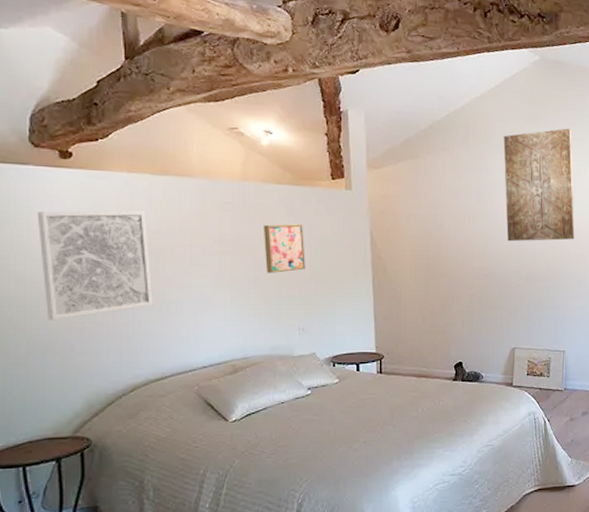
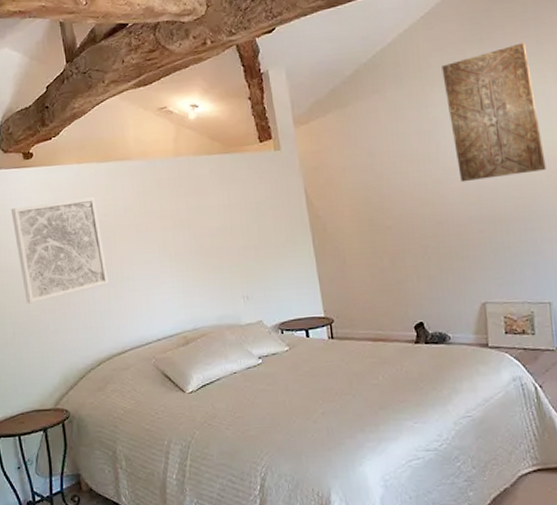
wall art: present [263,224,305,273] -> none [198,191,243,243]

